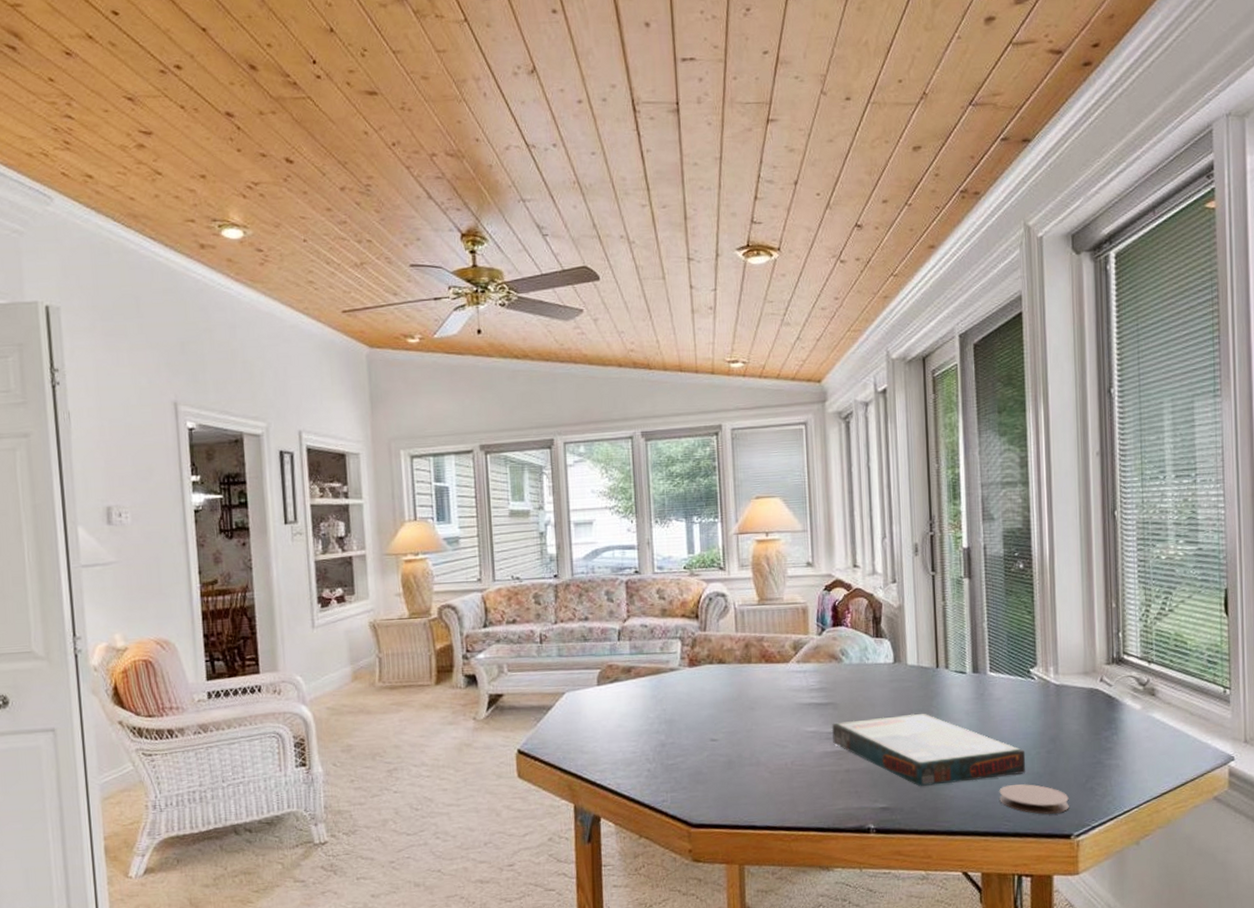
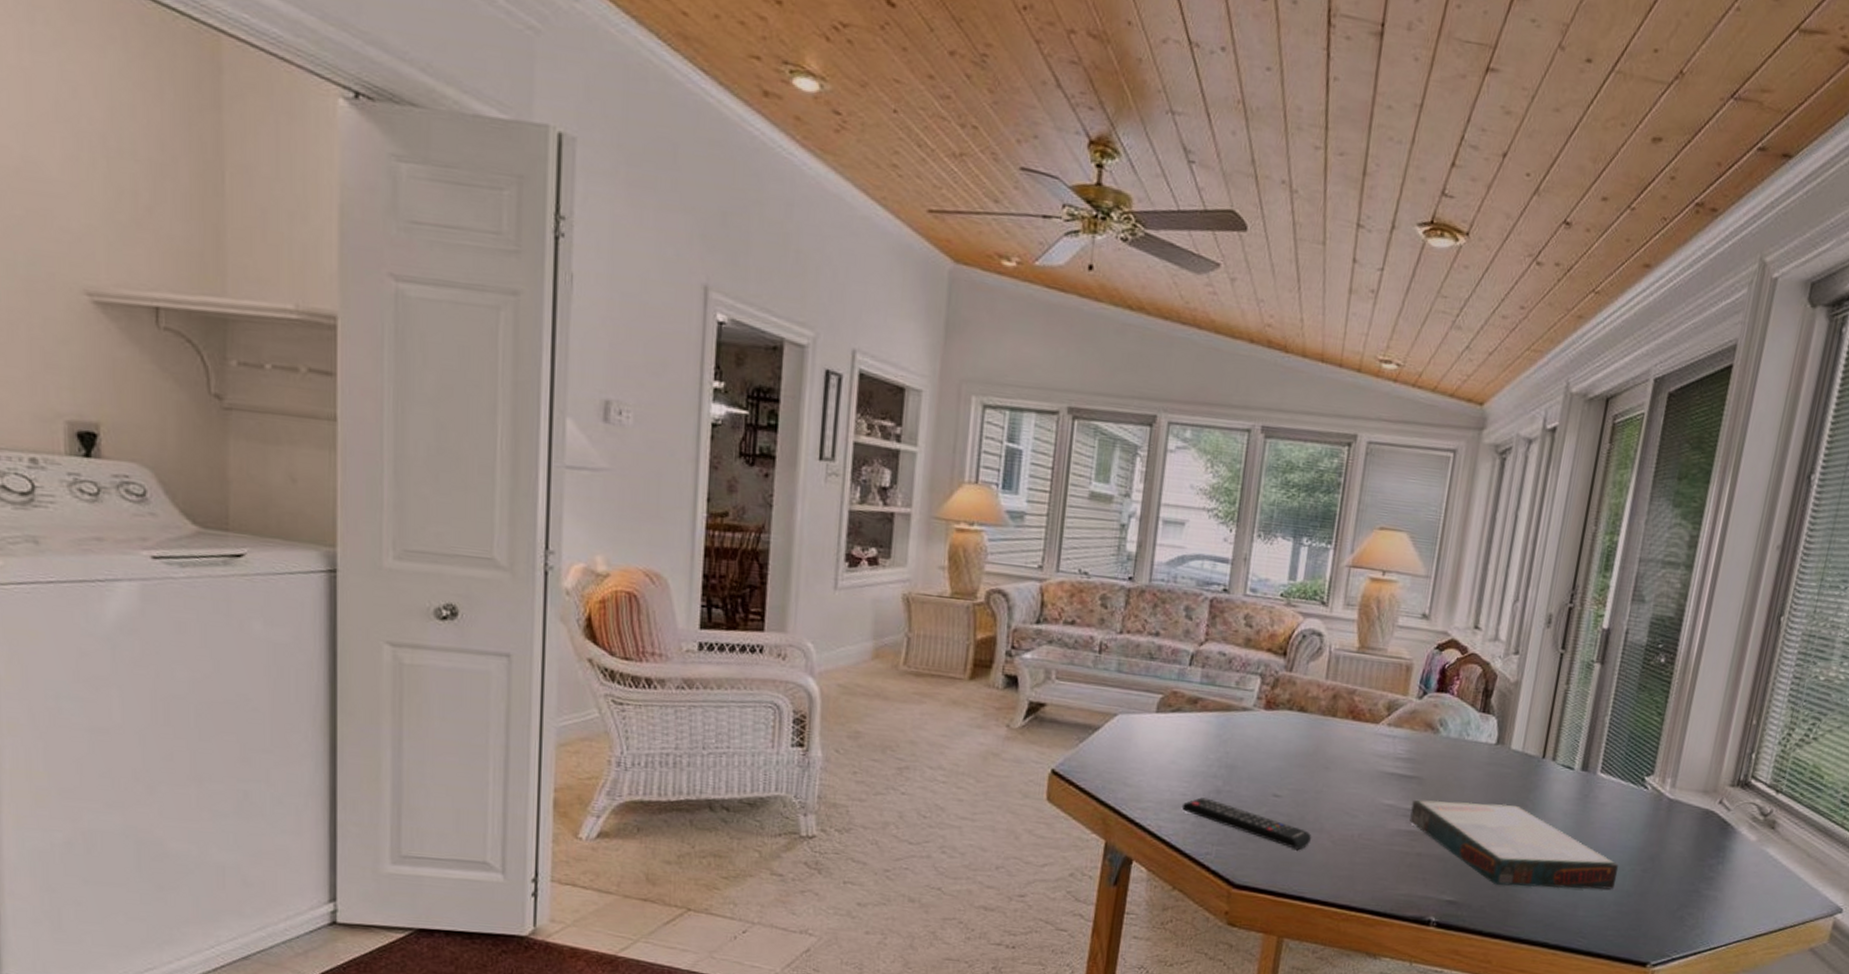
remote control: none [634,752,752,784] -> present [1181,797,1312,850]
coaster: present [999,784,1069,814] -> none [1579,899,1655,938]

